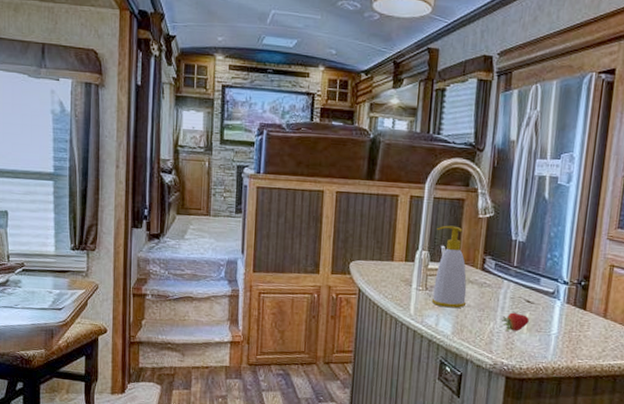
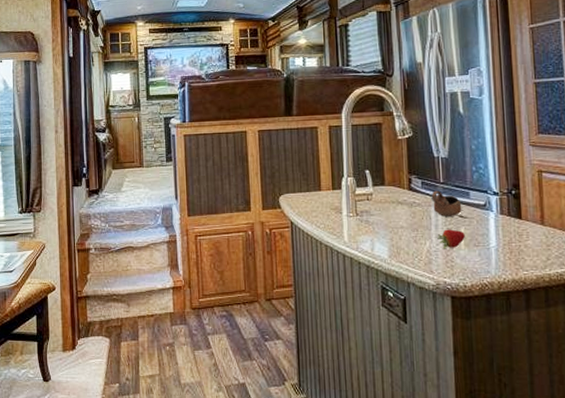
soap bottle: present [431,225,467,309] -> none [359,150,399,231]
cup: none [502,273,531,301] -> present [431,190,462,217]

